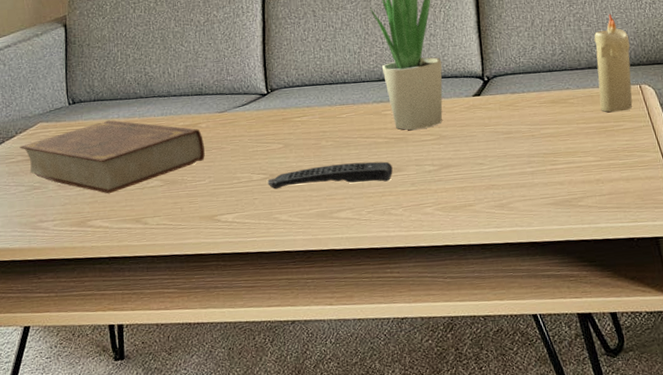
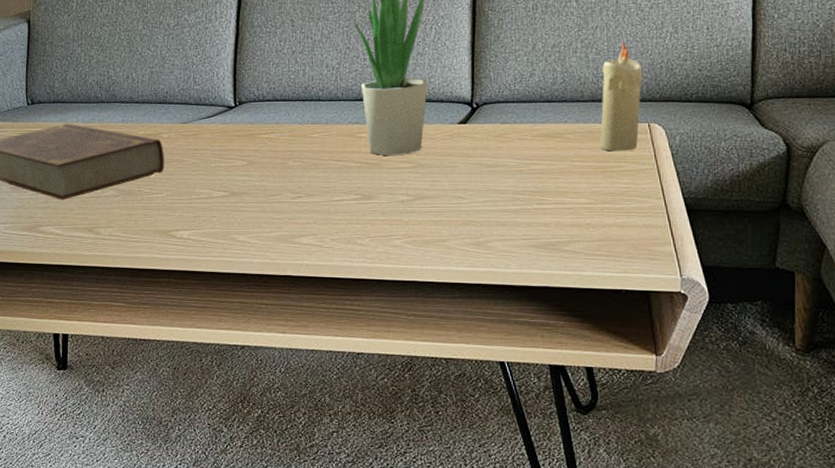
remote control: present [267,161,393,189] -> none [228,186,363,209]

